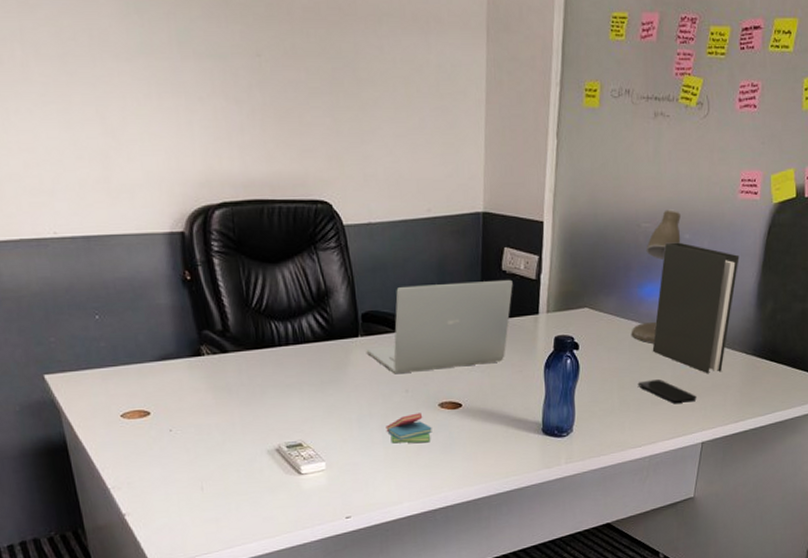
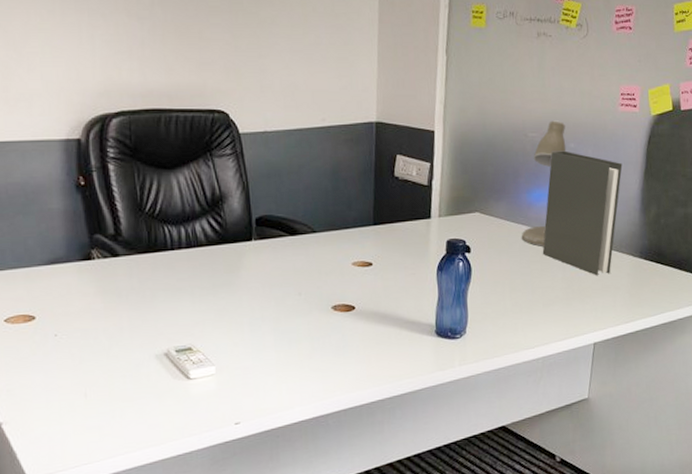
laptop: present [366,279,513,374] -> none [259,185,406,277]
sticky notes: present [385,413,432,444] -> none [278,315,325,347]
smartphone: present [637,379,697,403] -> none [529,281,587,305]

